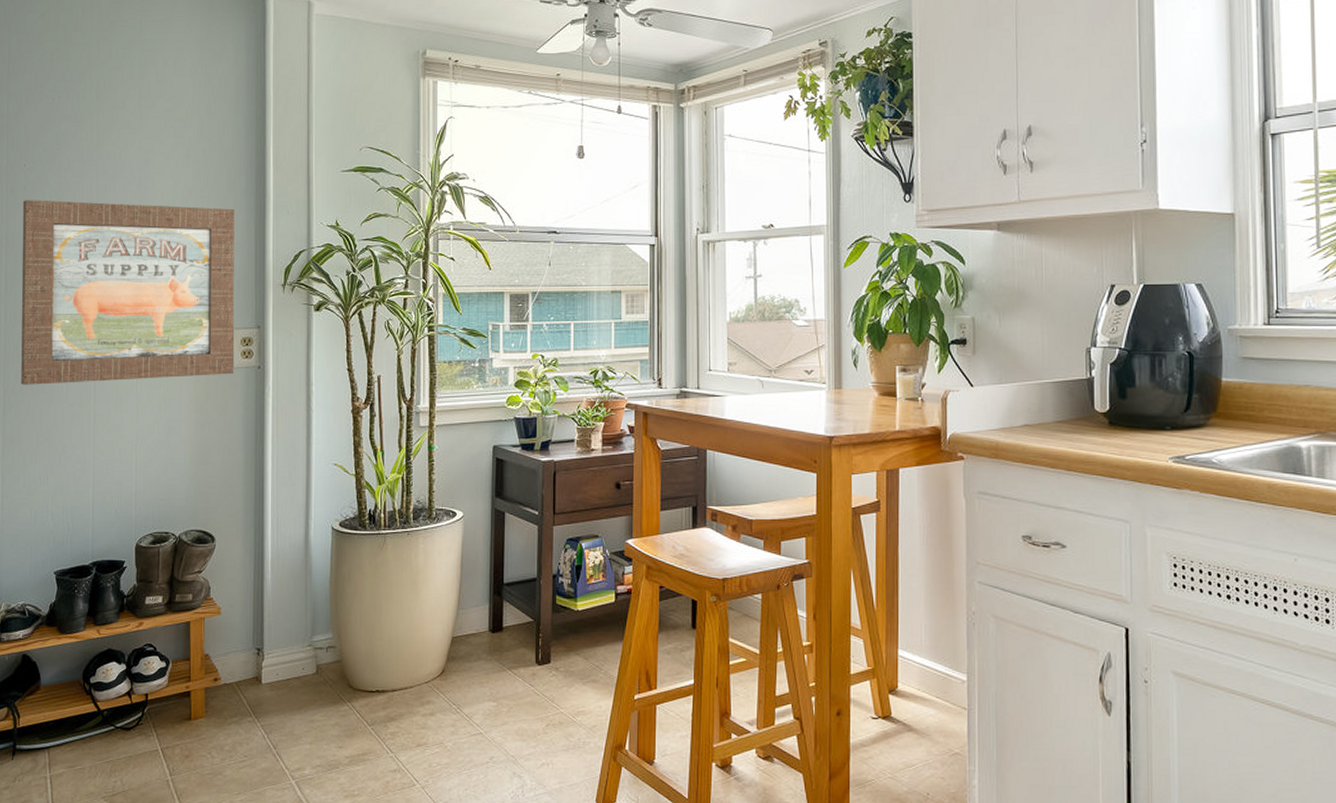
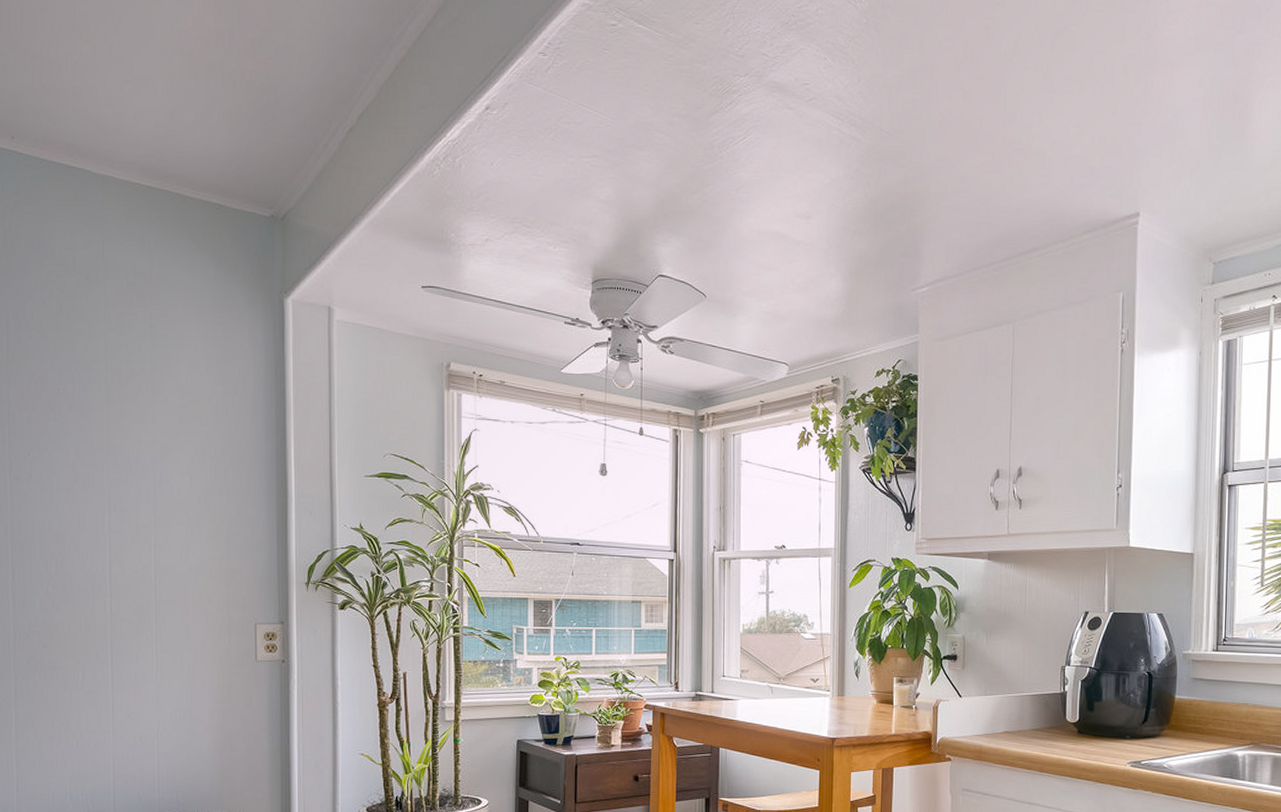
wall art: present [21,200,235,385] -> none [28,489,257,672]

